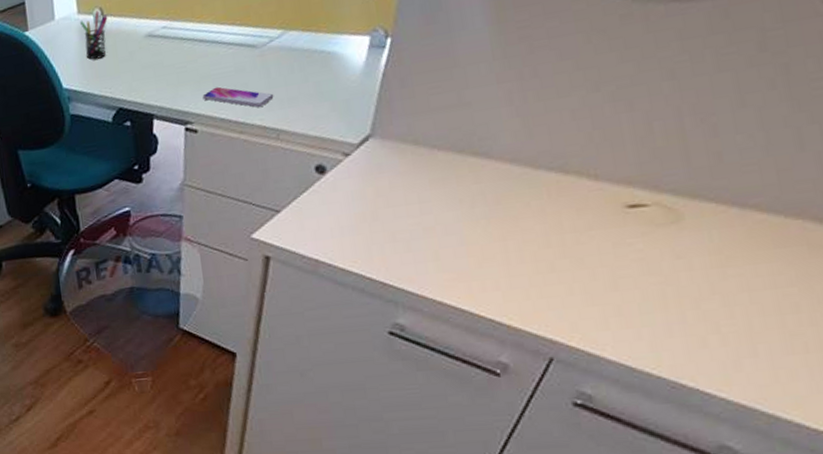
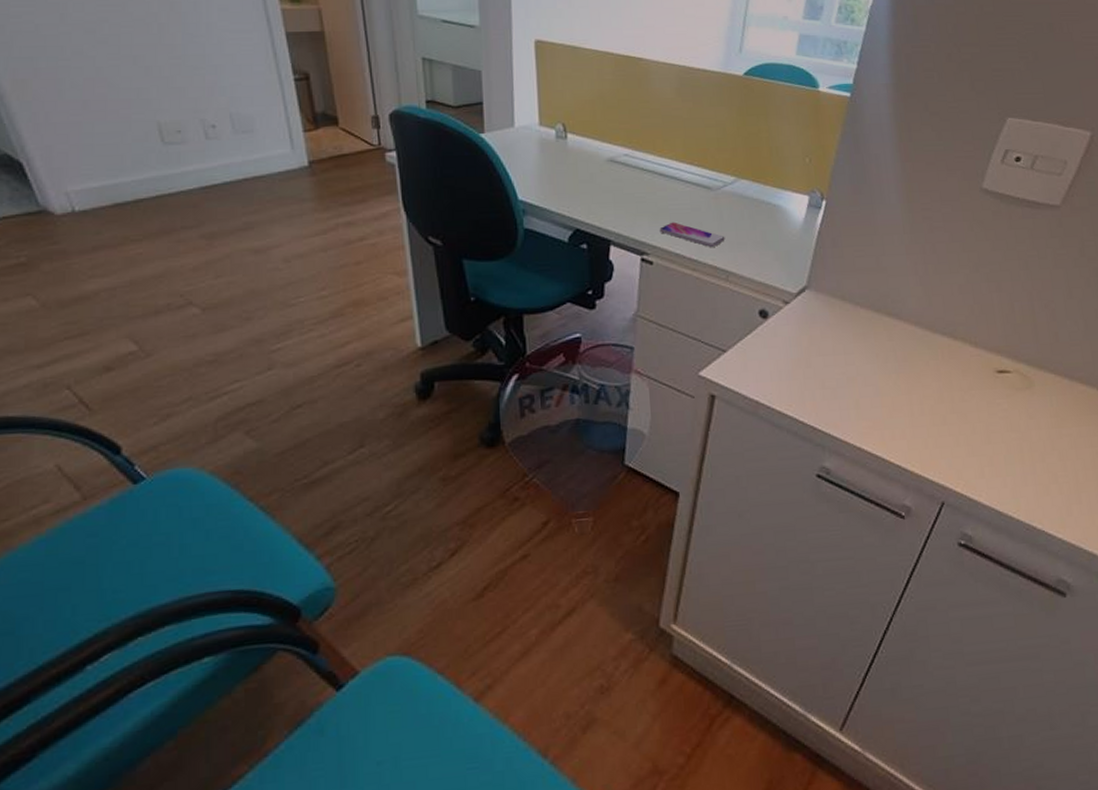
pen holder: present [80,11,108,60] -> none [541,126,570,175]

